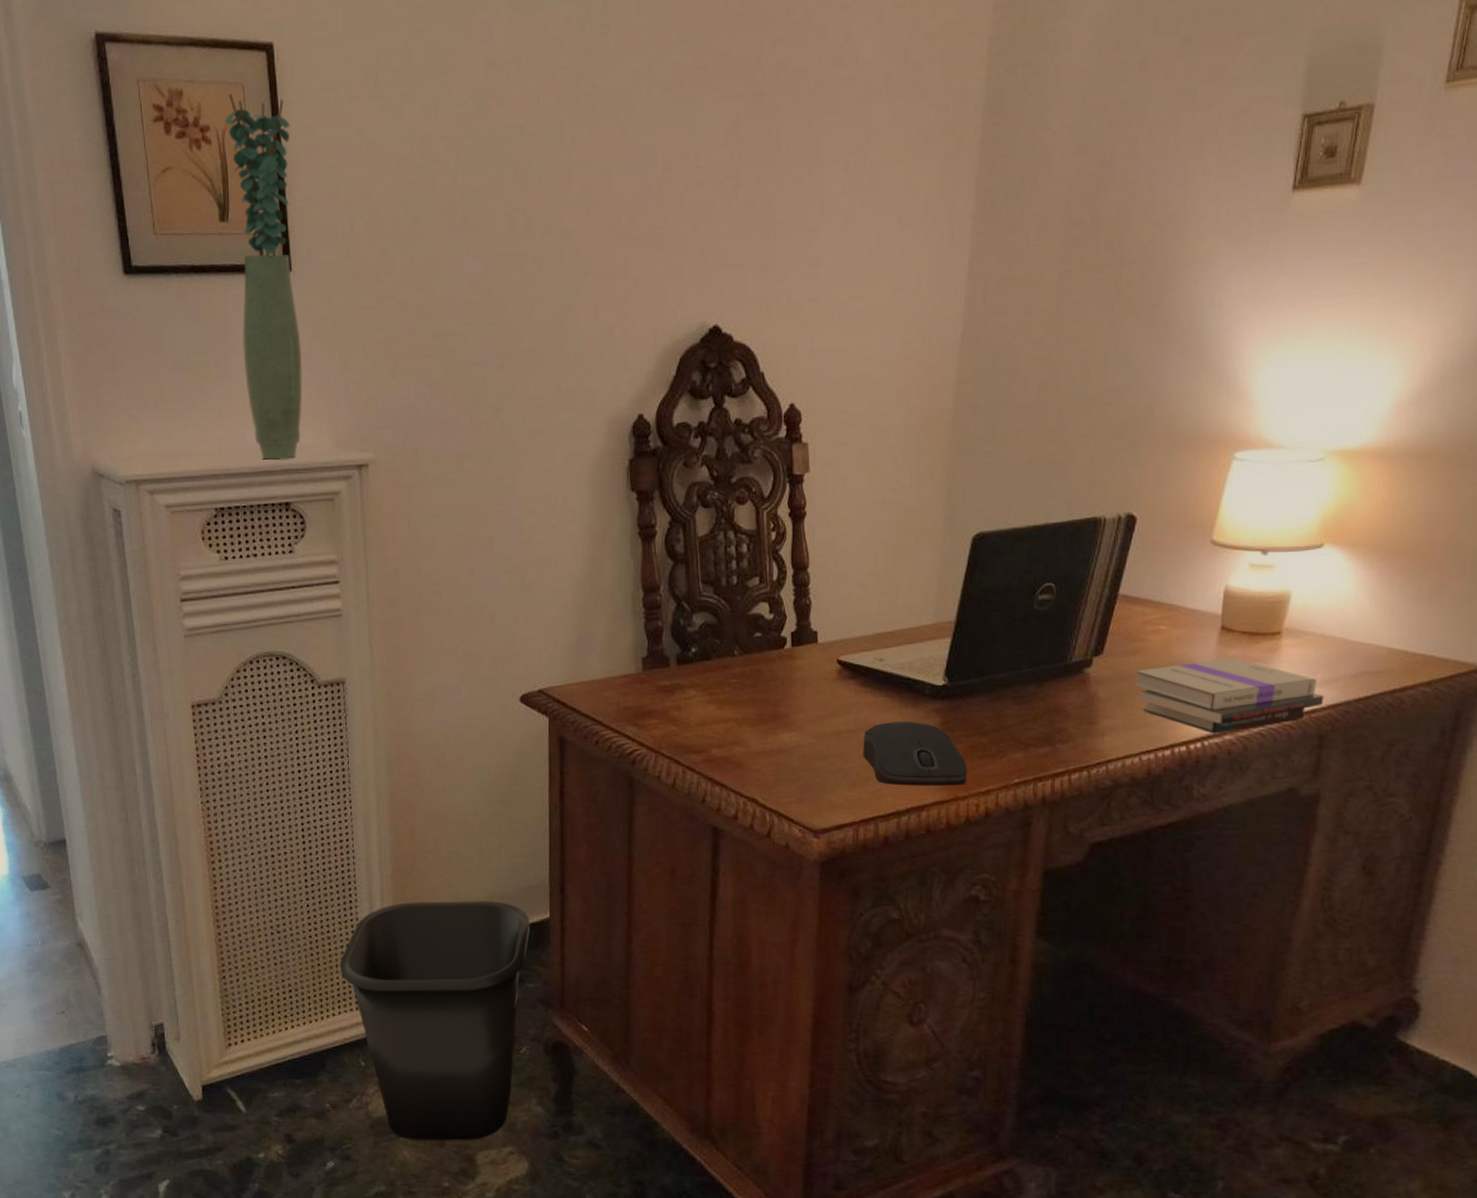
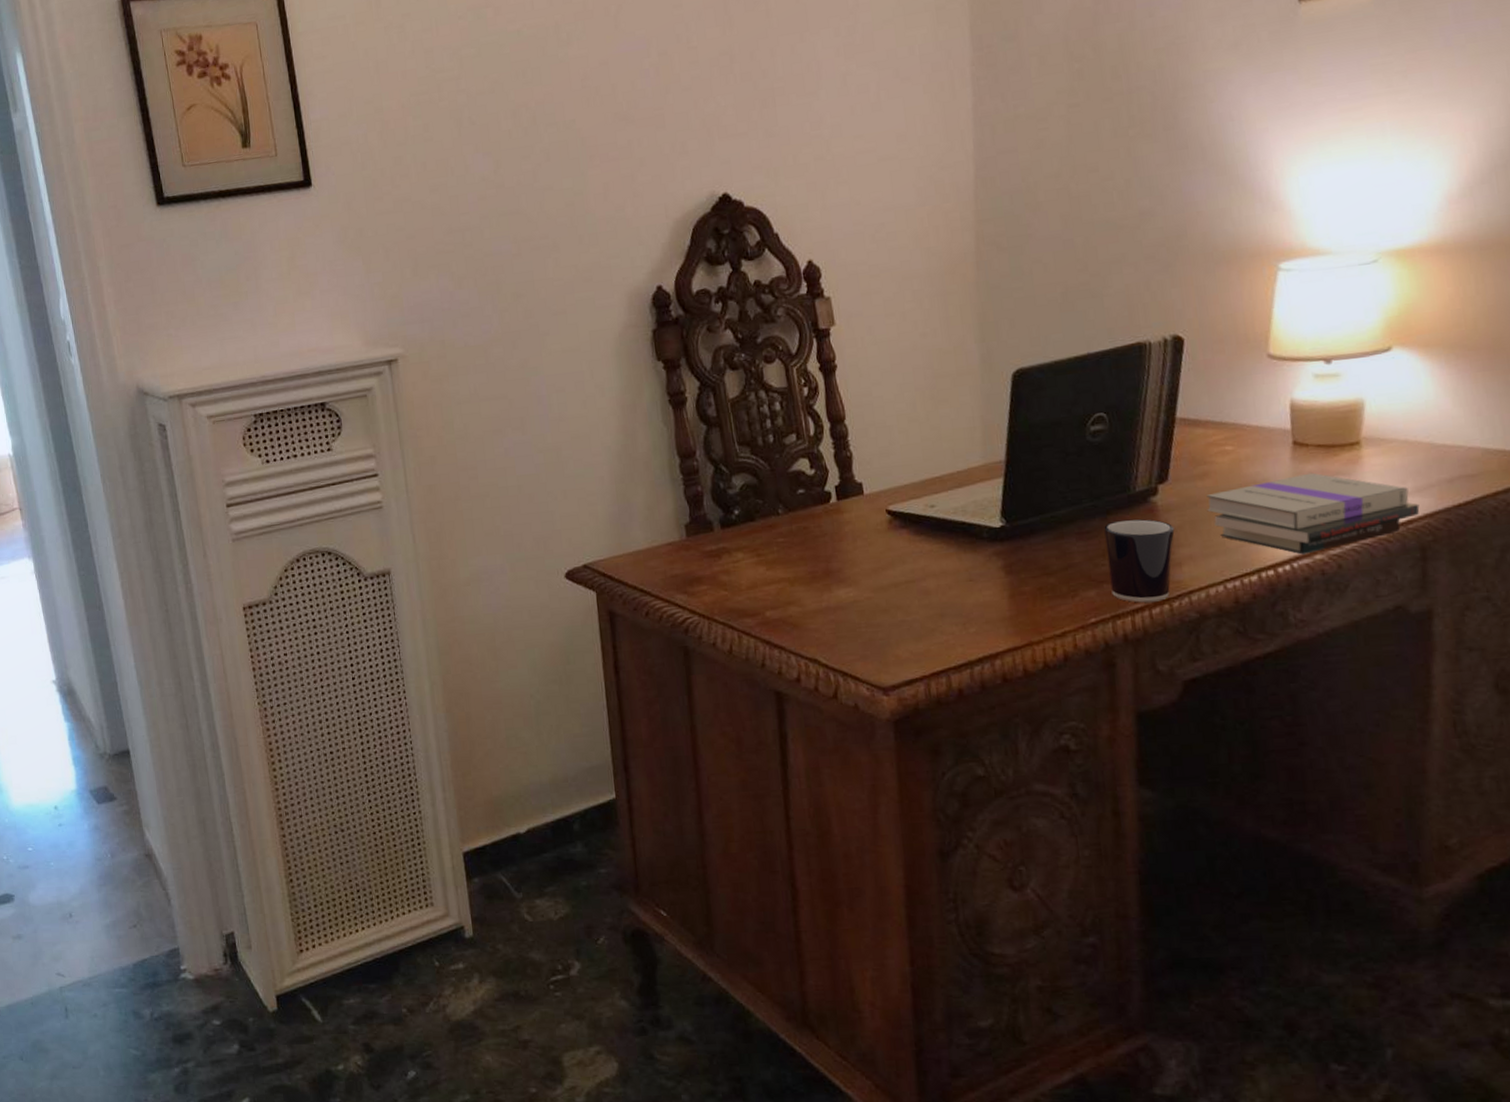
vase: present [225,93,303,461] -> none [242,32,332,365]
waste bin: present [340,901,530,1141] -> none [406,784,597,1043]
computer mouse: present [863,721,967,786] -> none [923,566,1040,635]
mug: none [1037,688,1102,768] -> present [1104,519,1175,603]

